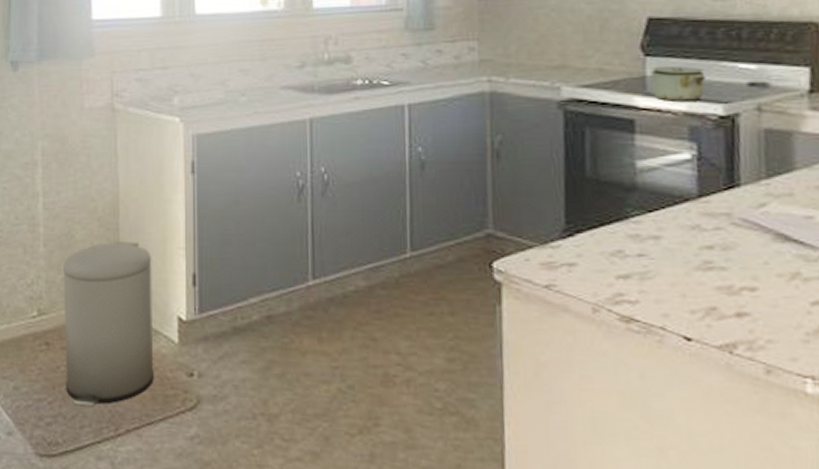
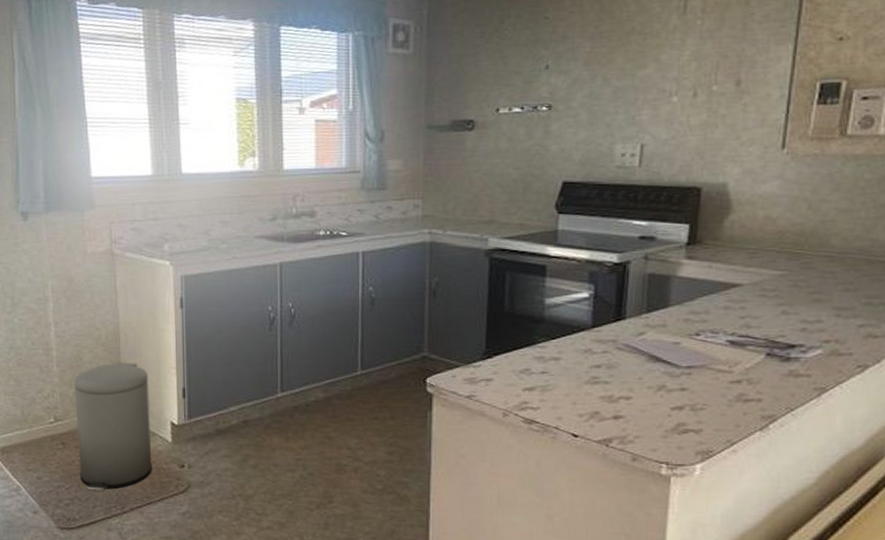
cooking pot: present [650,66,706,101] -> none [562,222,606,251]

